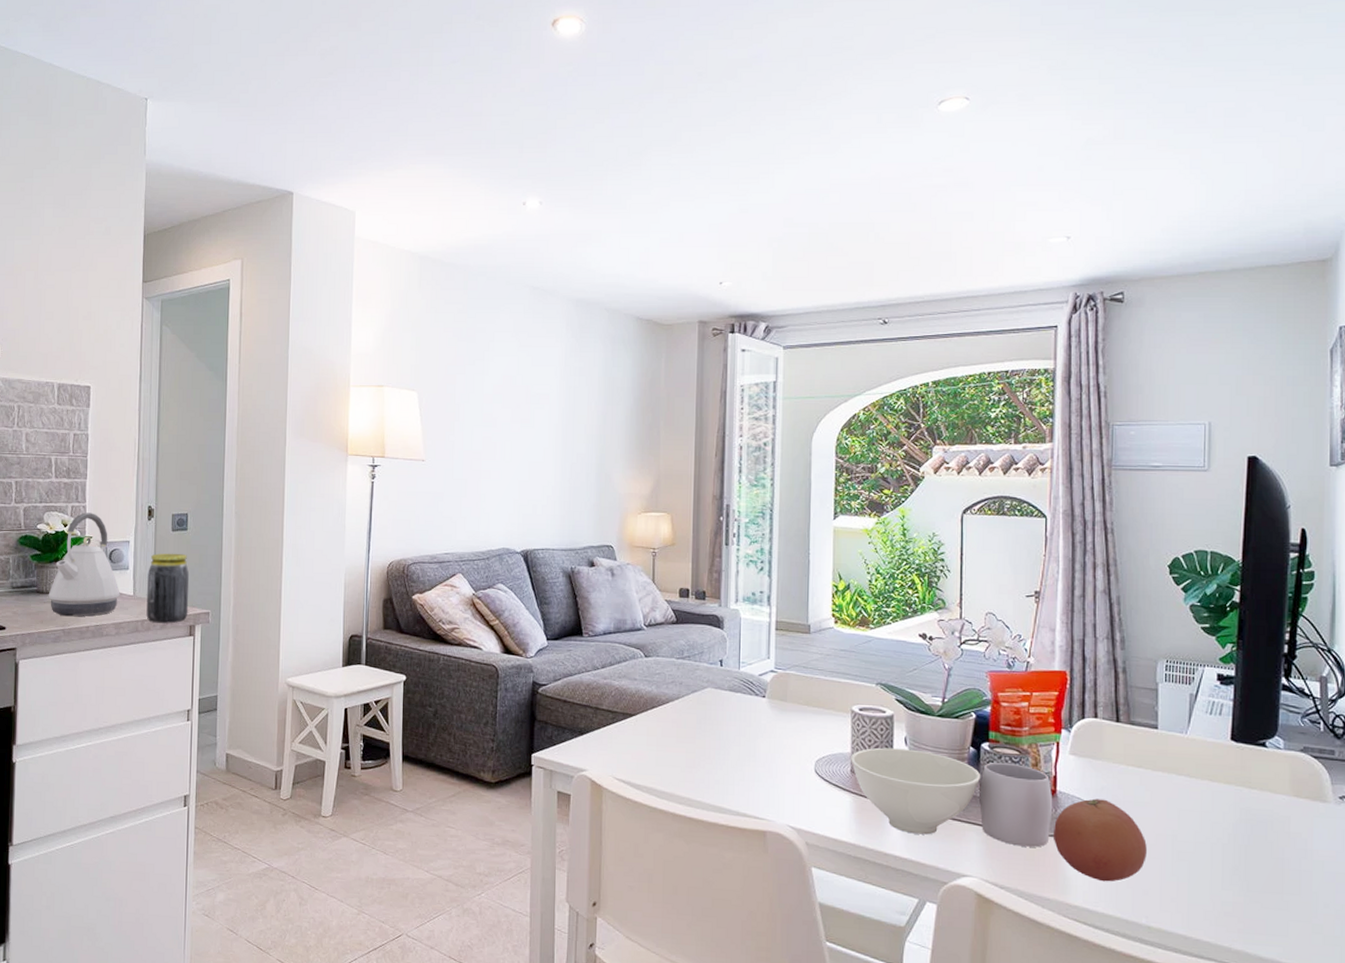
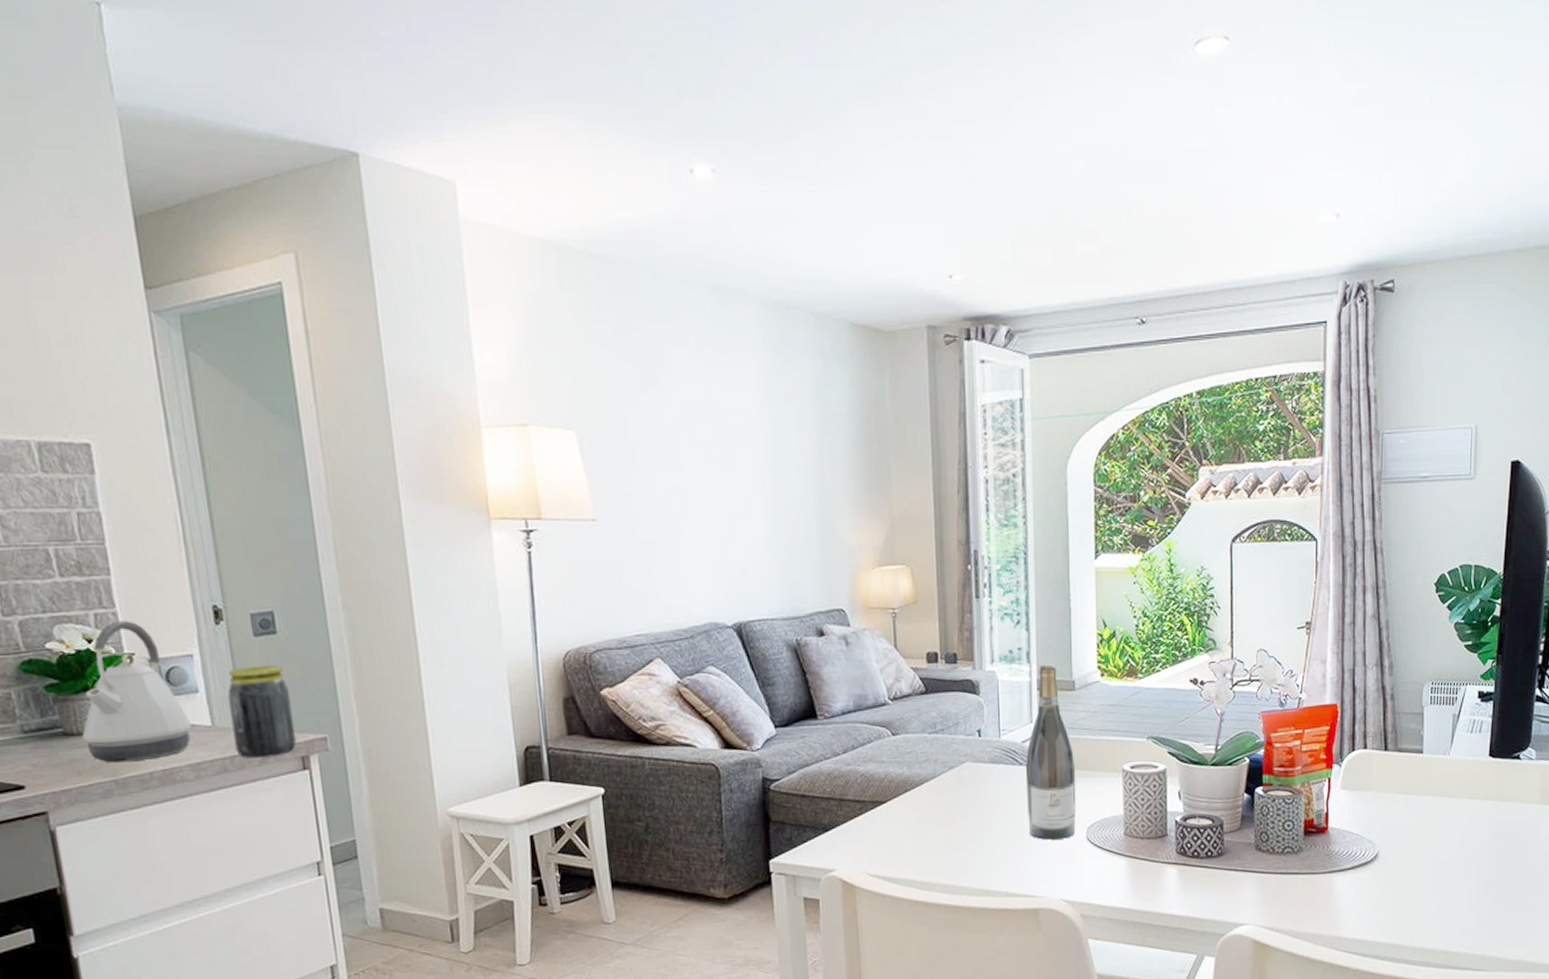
wine bottle: none [760,608,807,769] -> present [1025,664,1077,840]
bowl: present [851,747,981,835] -> none [1124,803,1256,890]
mug: present [979,762,1053,848] -> none [1254,805,1325,888]
fruit: present [1052,798,1147,882] -> none [1325,829,1412,911]

